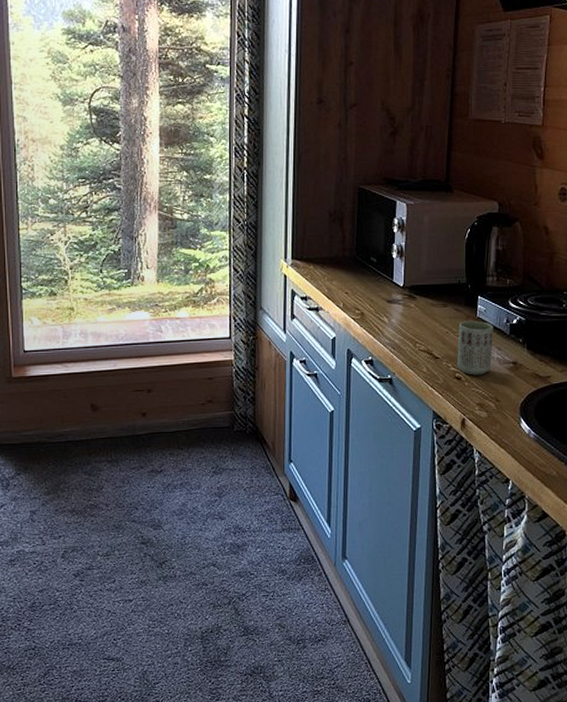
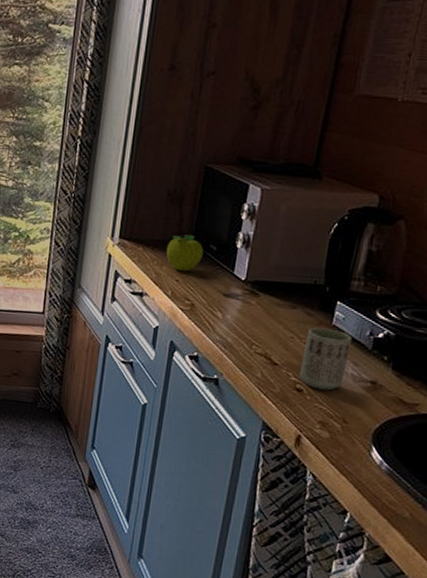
fruit: none [334,251,366,284] -> present [166,235,204,272]

